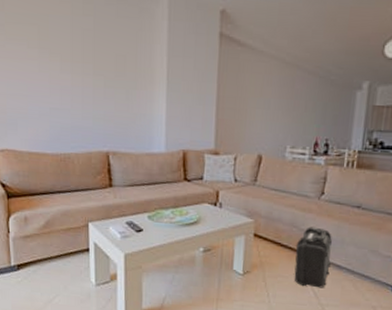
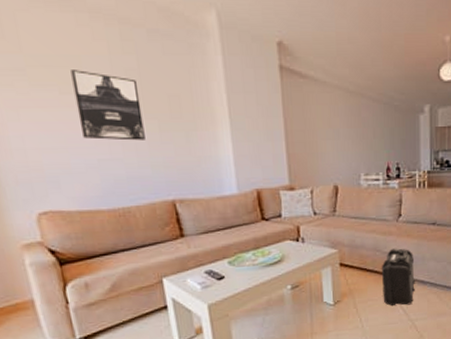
wall art: none [39,27,92,94] -> present [71,70,145,141]

